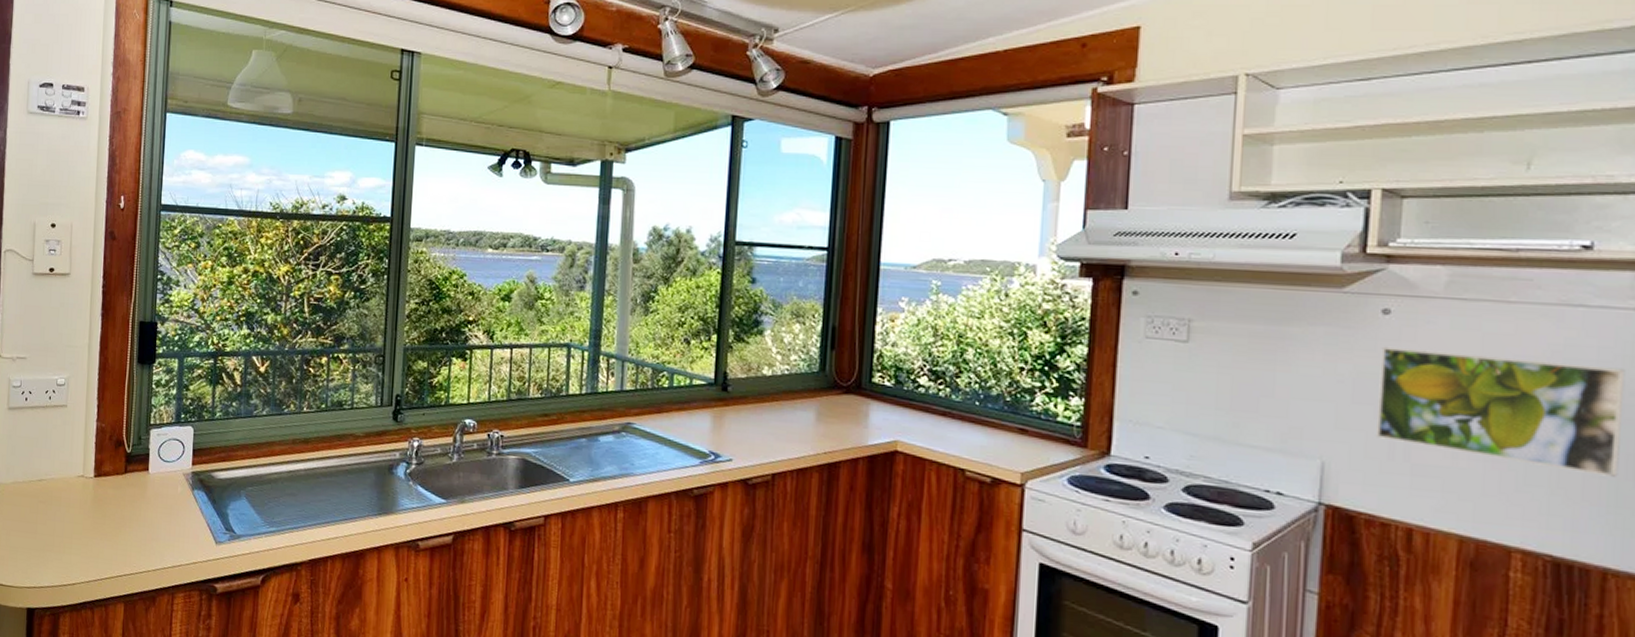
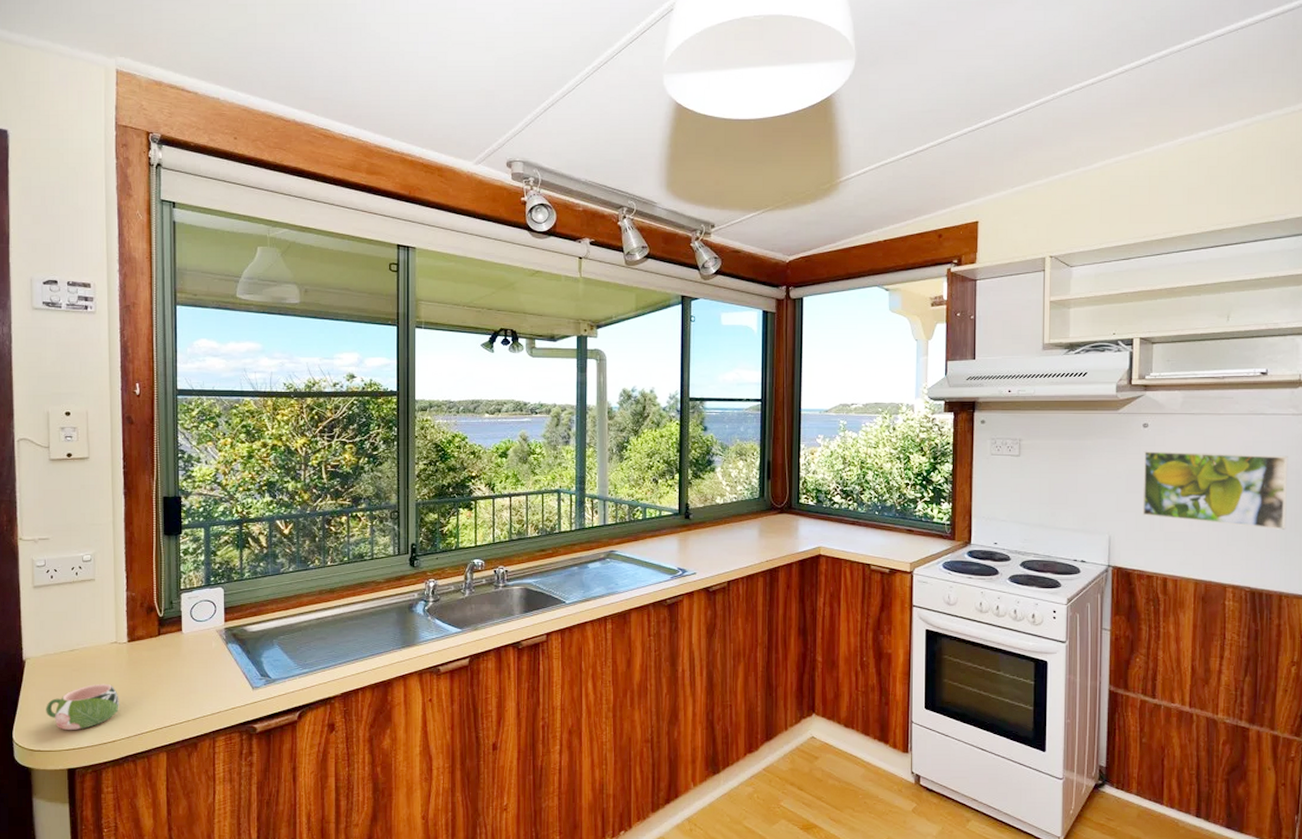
mug: none [11,519,82,567] -> present [46,683,119,731]

